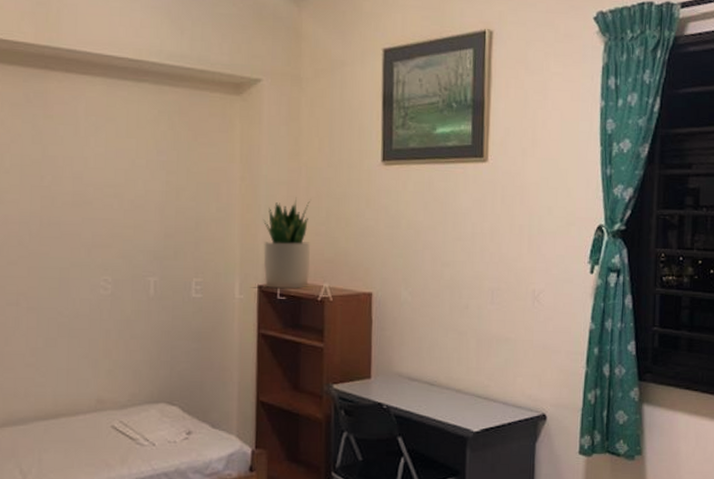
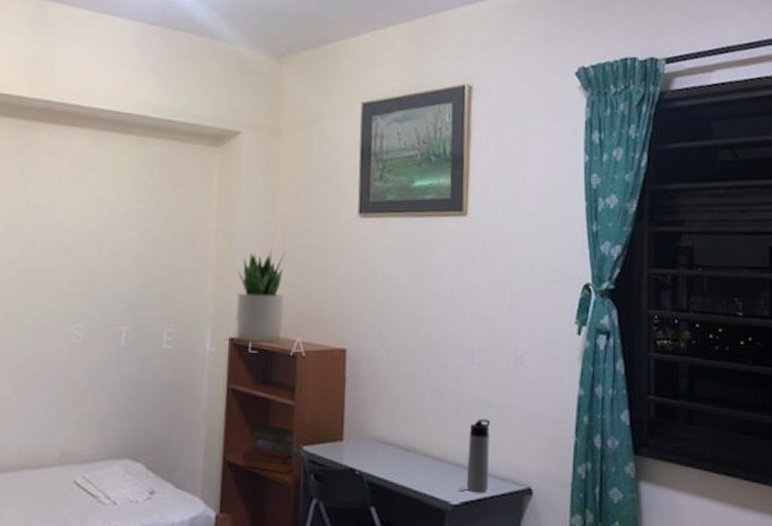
books: none [275,367,336,410] -> present [241,426,305,473]
thermos bottle: none [487,353,509,422] -> present [467,418,491,494]

